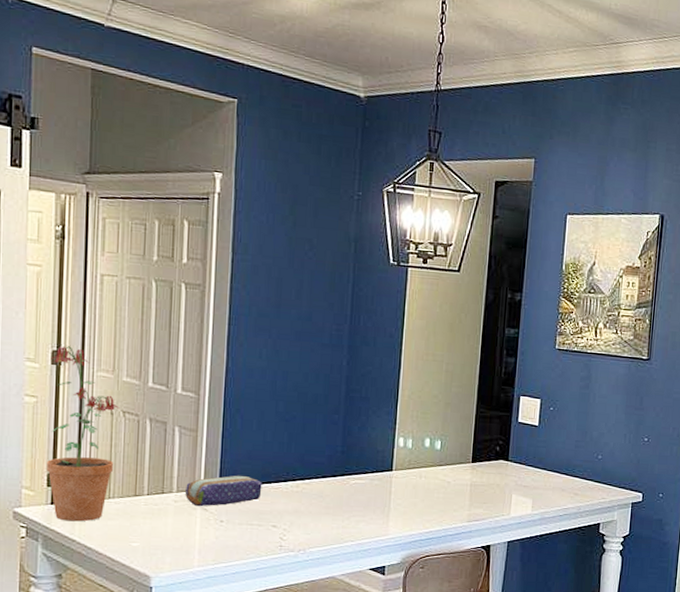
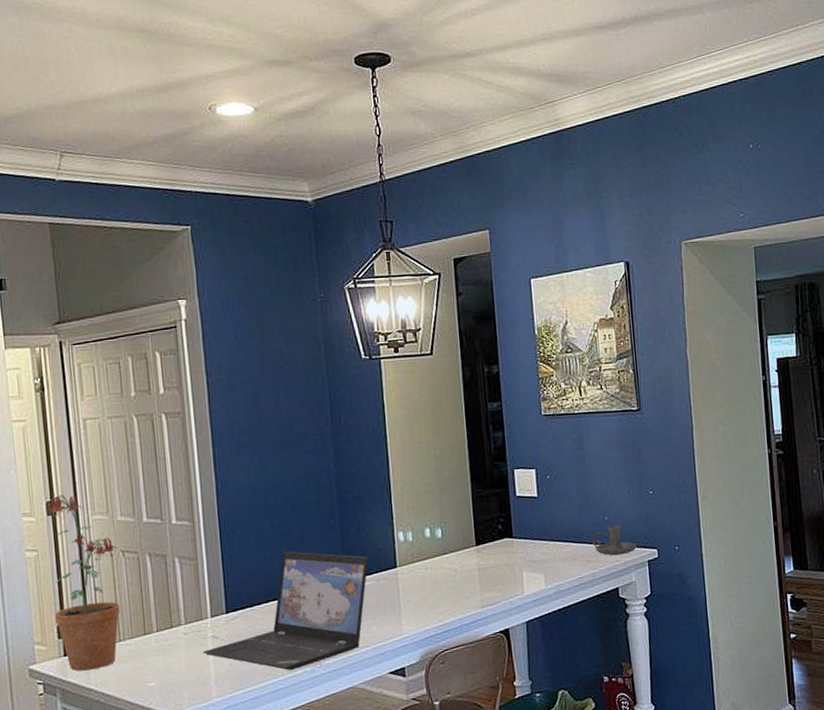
pencil case: present [185,475,262,507] -> none [193,596,269,636]
laptop: none [190,437,366,552] -> present [202,550,369,670]
candle holder: none [583,465,624,494] -> present [592,525,637,556]

